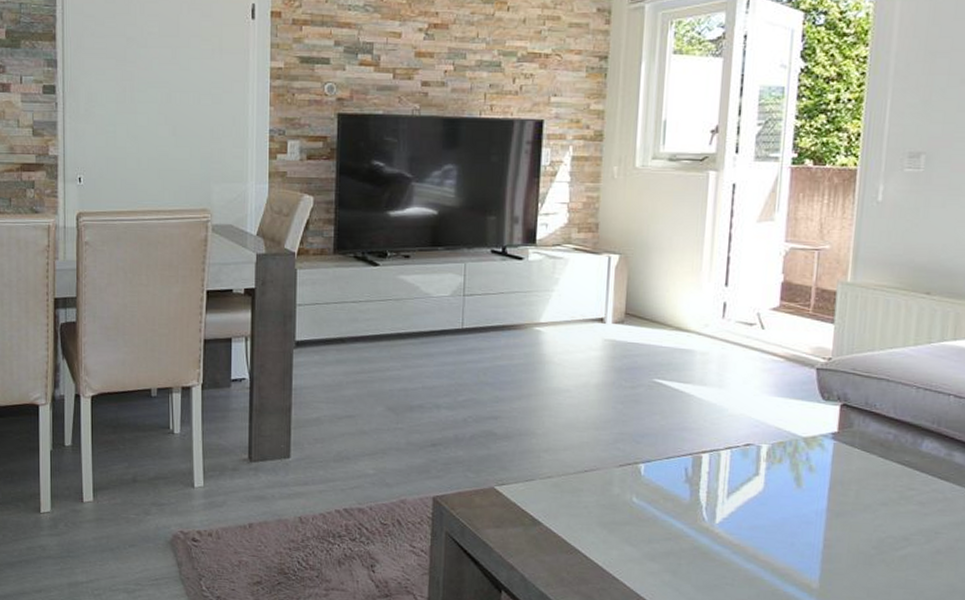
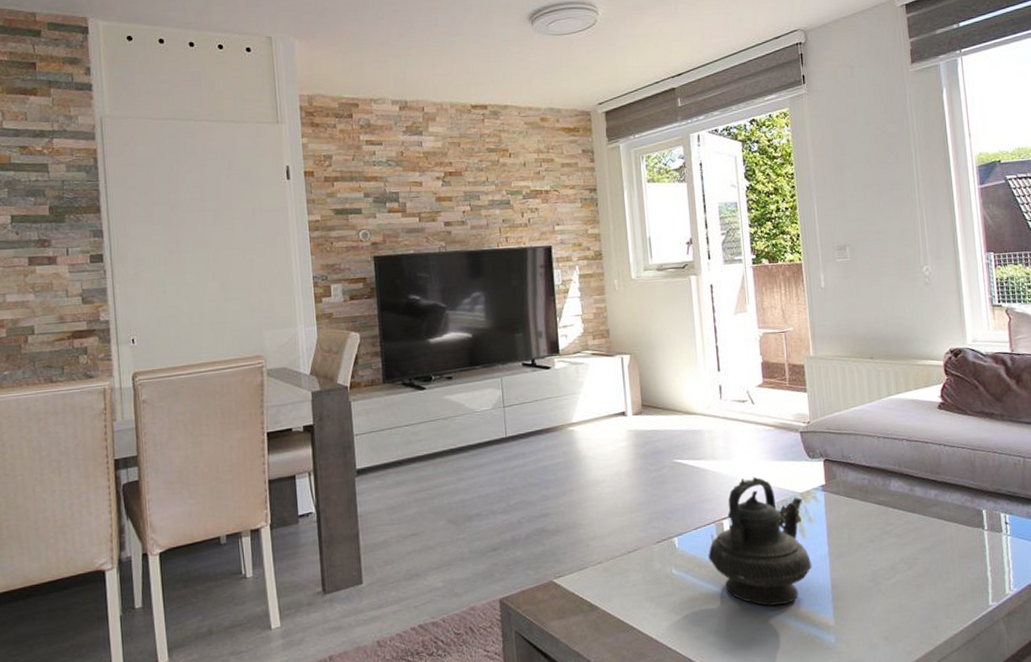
teapot: none [678,411,806,557] -> present [708,476,812,606]

